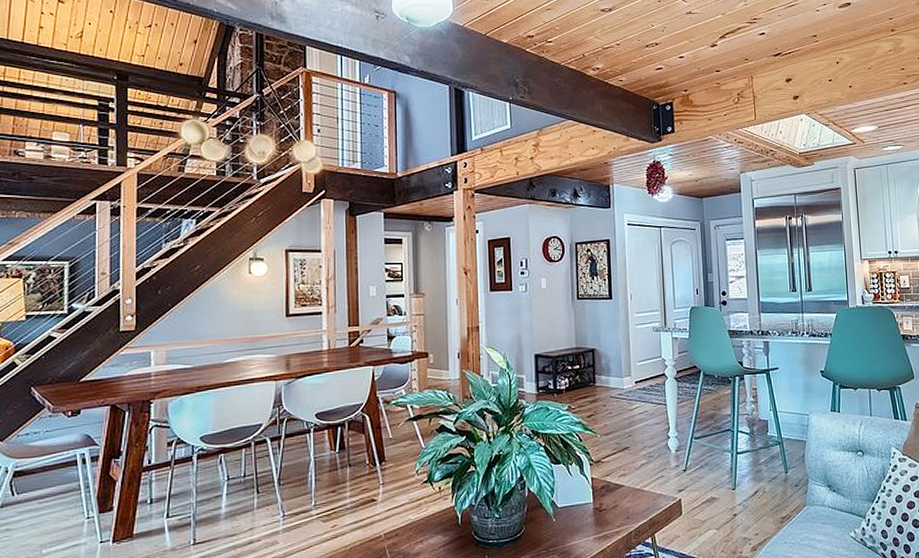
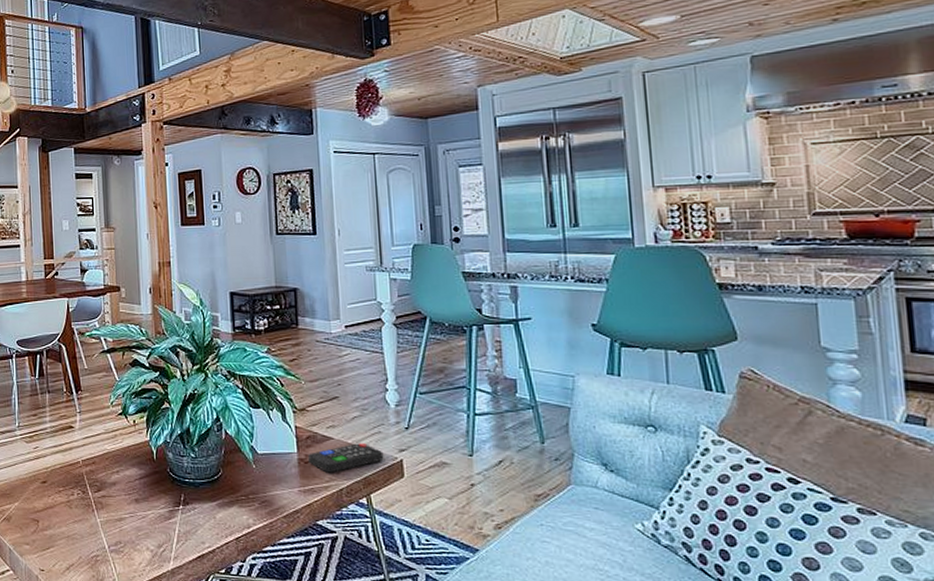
remote control: none [603,487,666,519] -> present [308,443,384,473]

